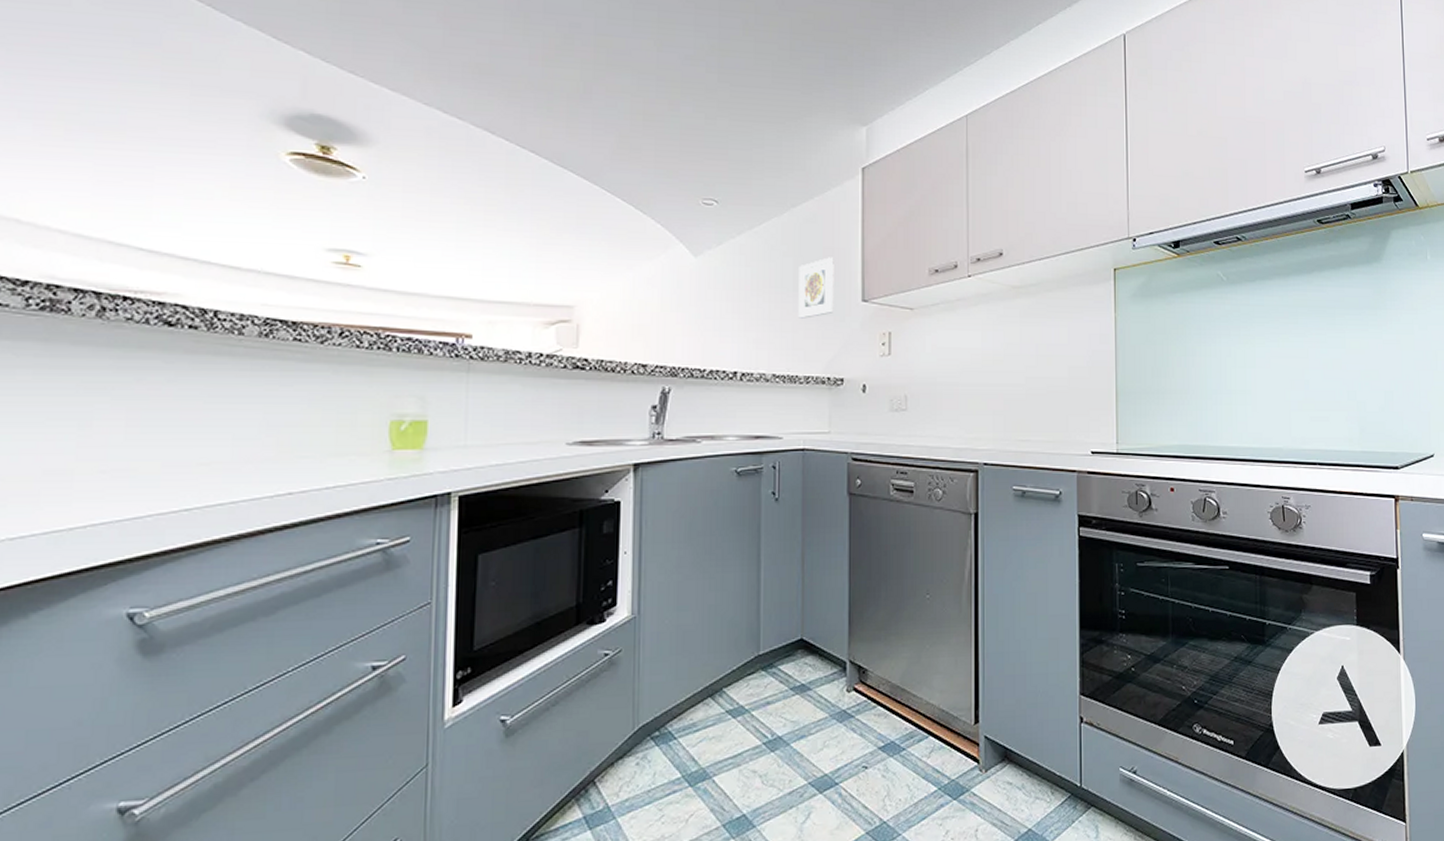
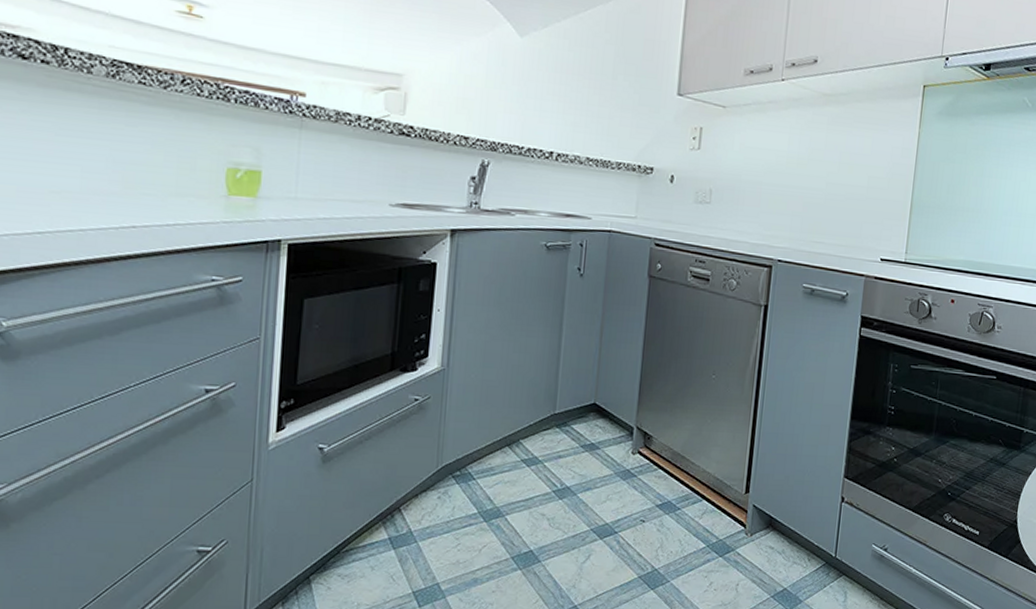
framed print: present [798,257,834,319] -> none [615,49,654,107]

